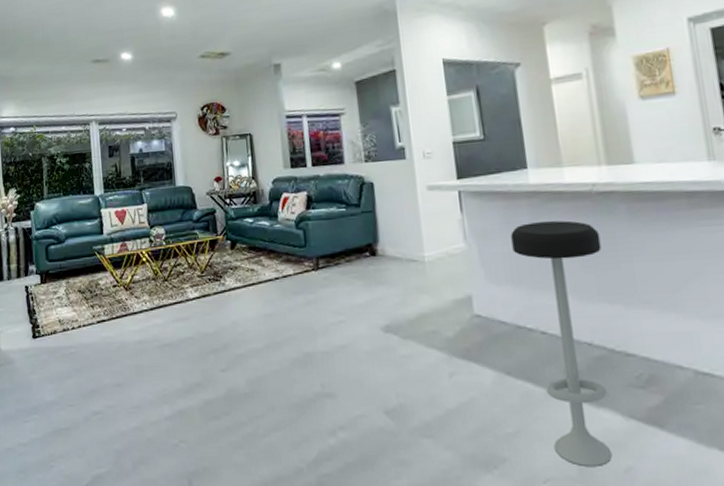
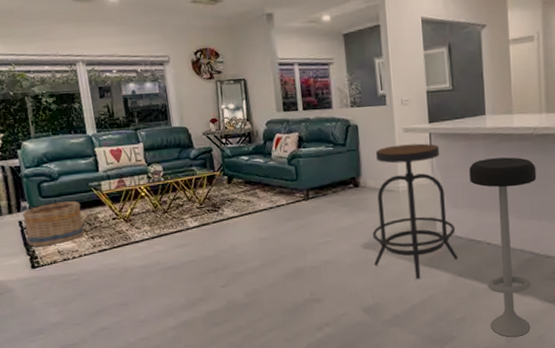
basket: none [29,266,85,314] -> present [22,201,85,247]
bar stool: none [393,203,503,376] -> present [372,143,458,280]

